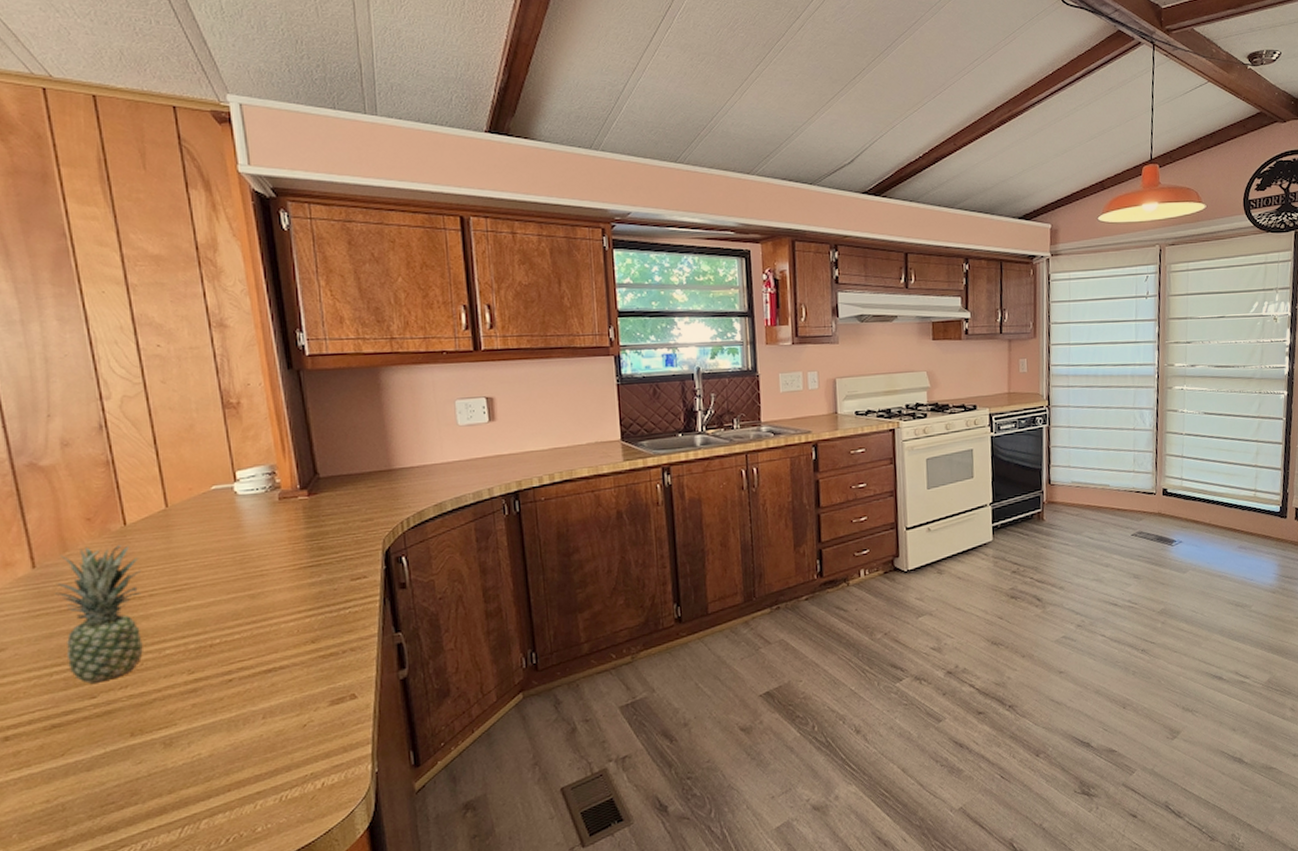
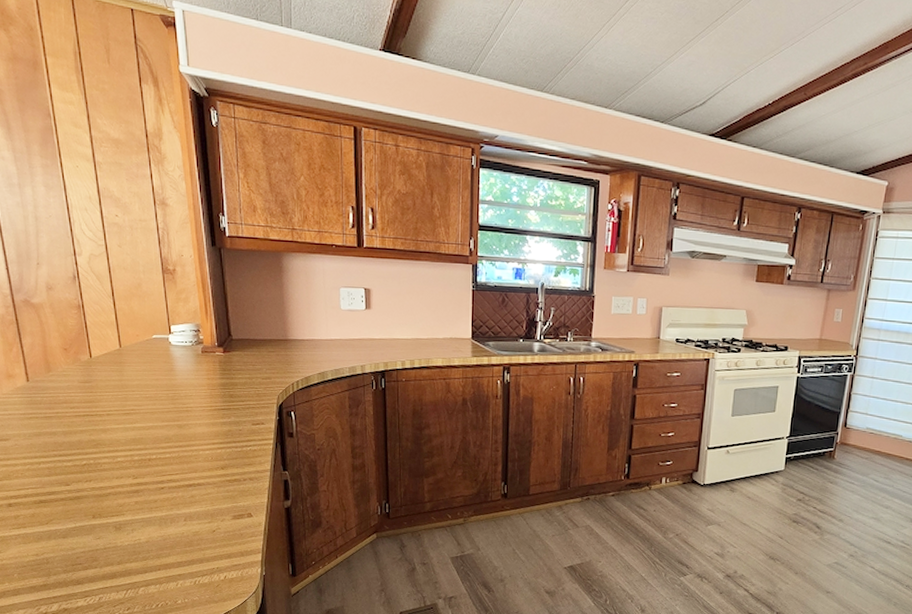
fruit: present [56,545,143,684] -> none [43,371,102,475]

